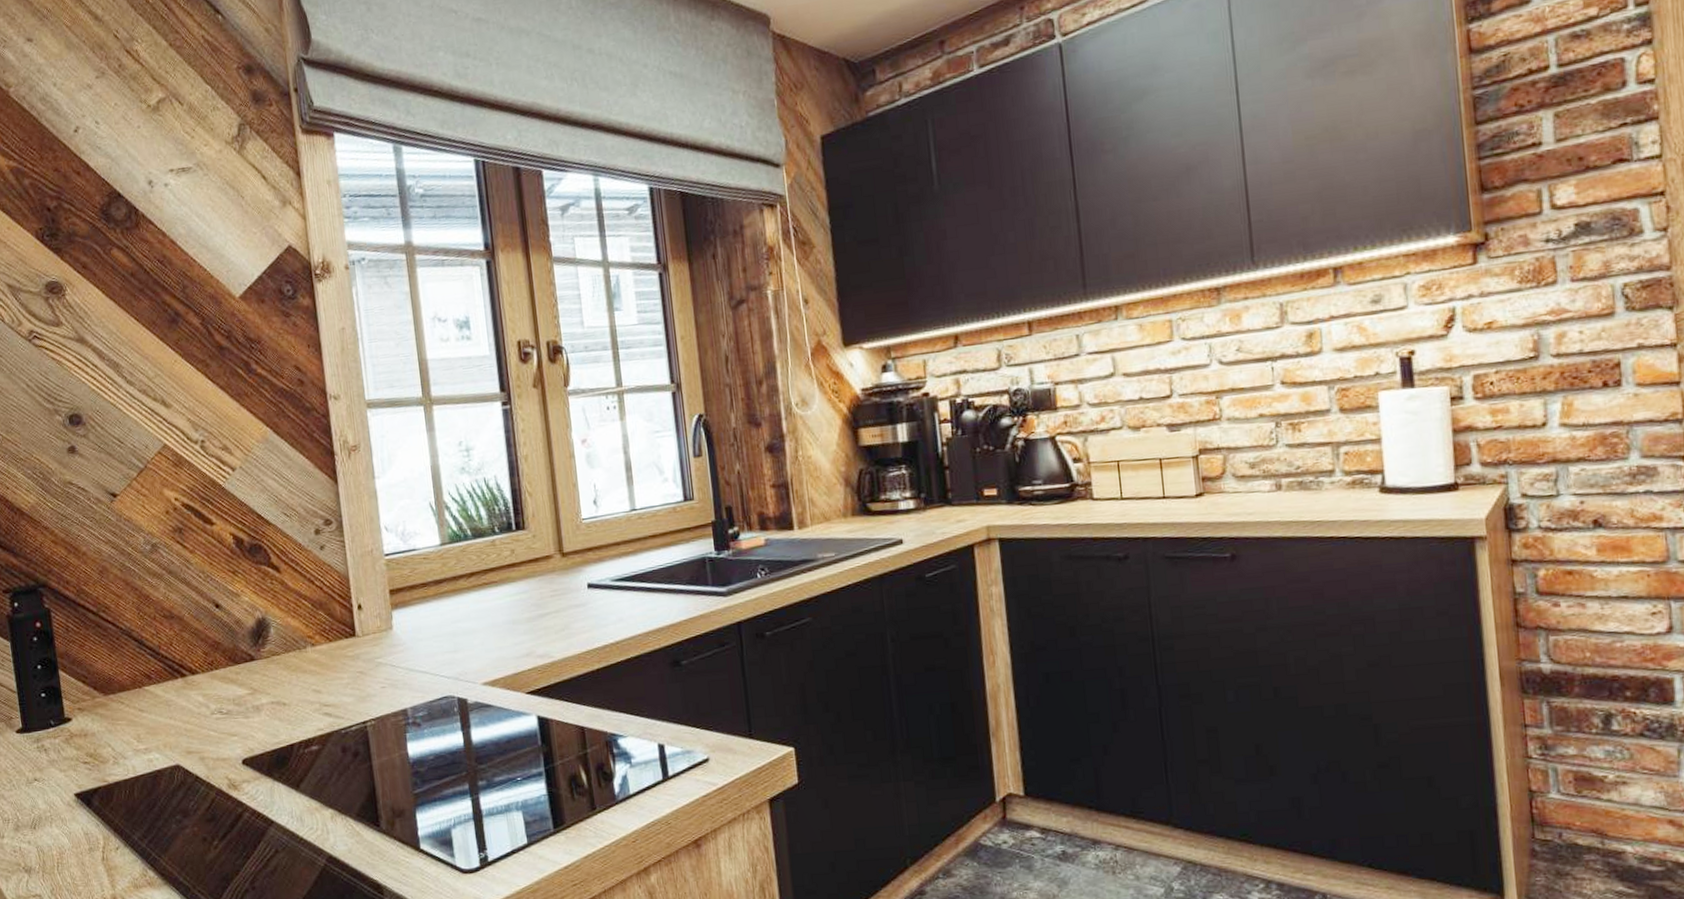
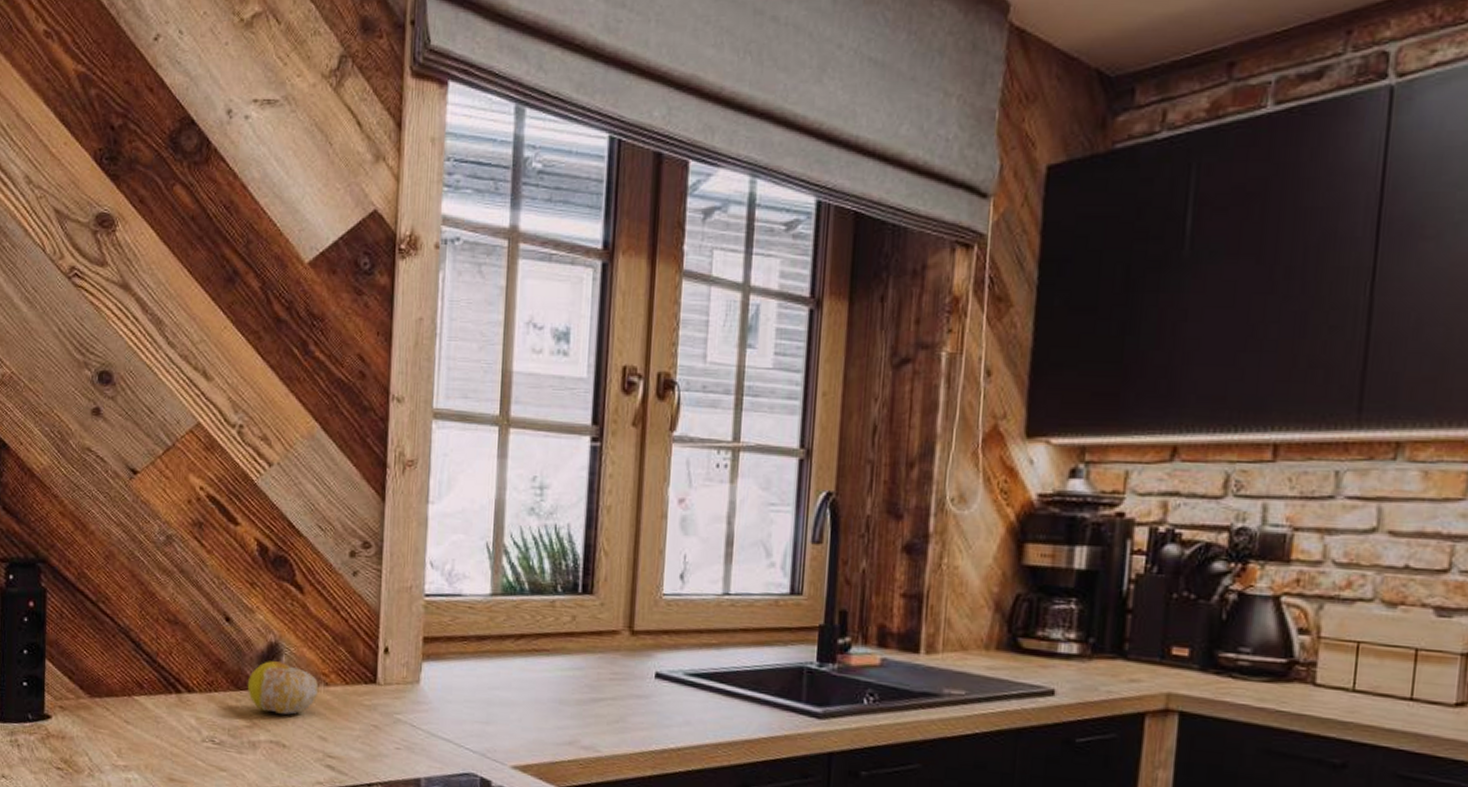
fruit: none [243,633,307,679] -> present [247,661,319,715]

